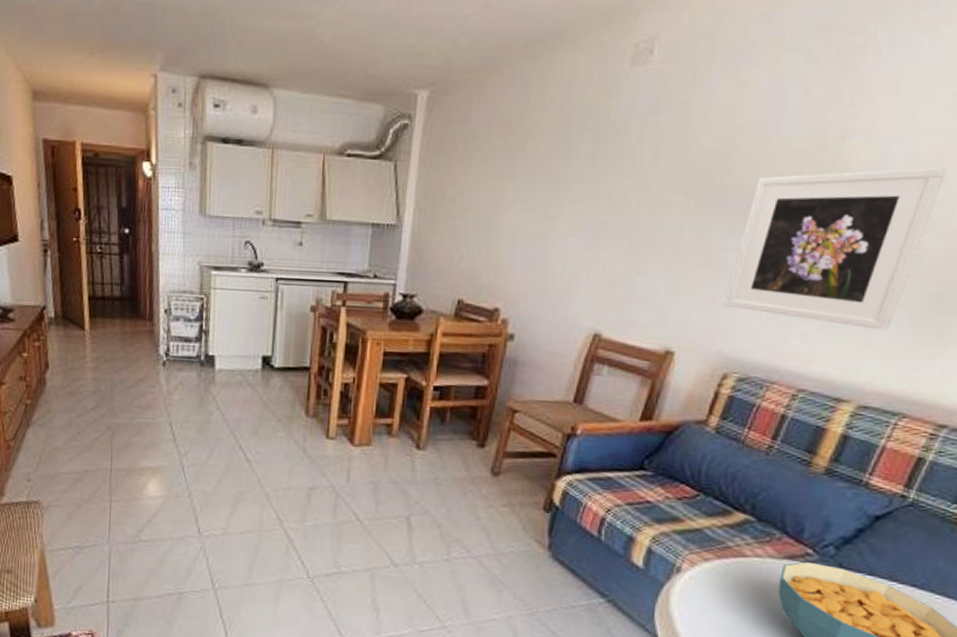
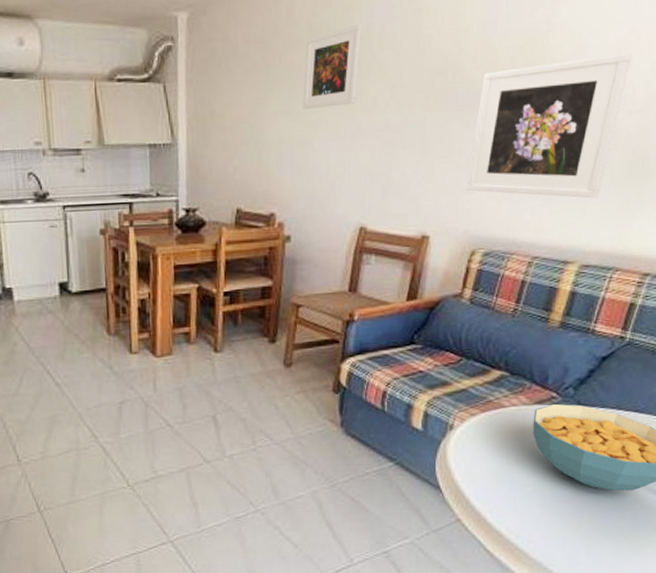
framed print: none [543,114,621,201] -> present [302,24,363,110]

